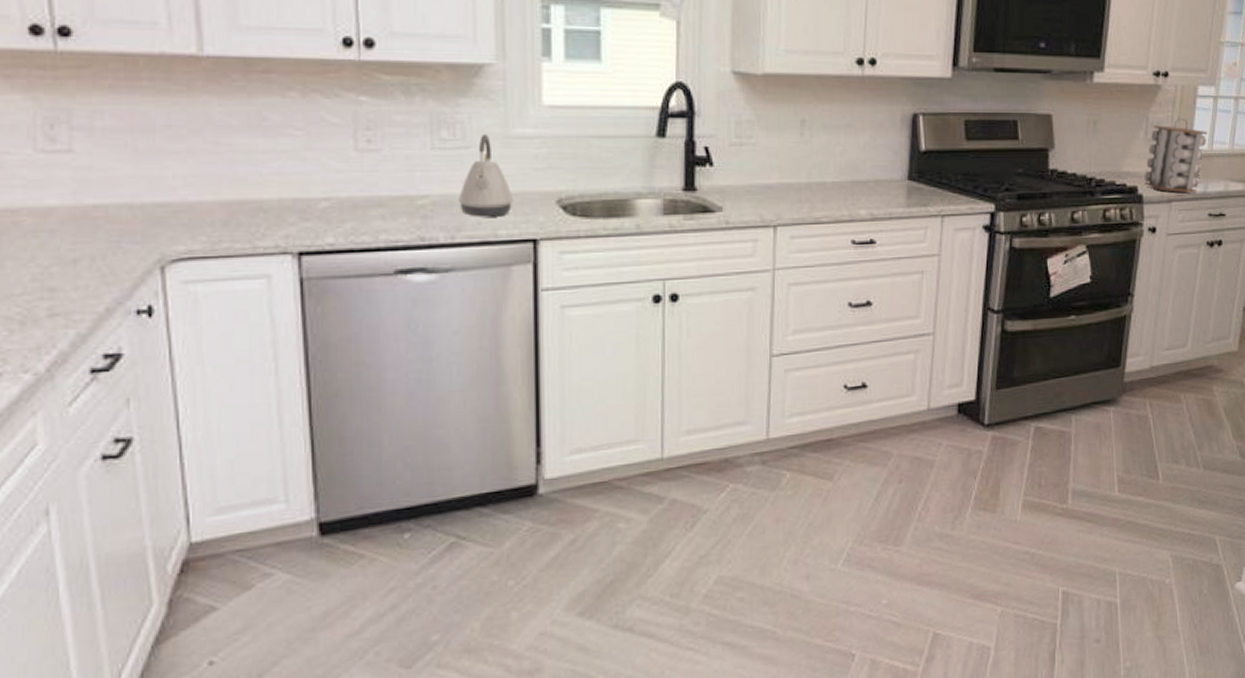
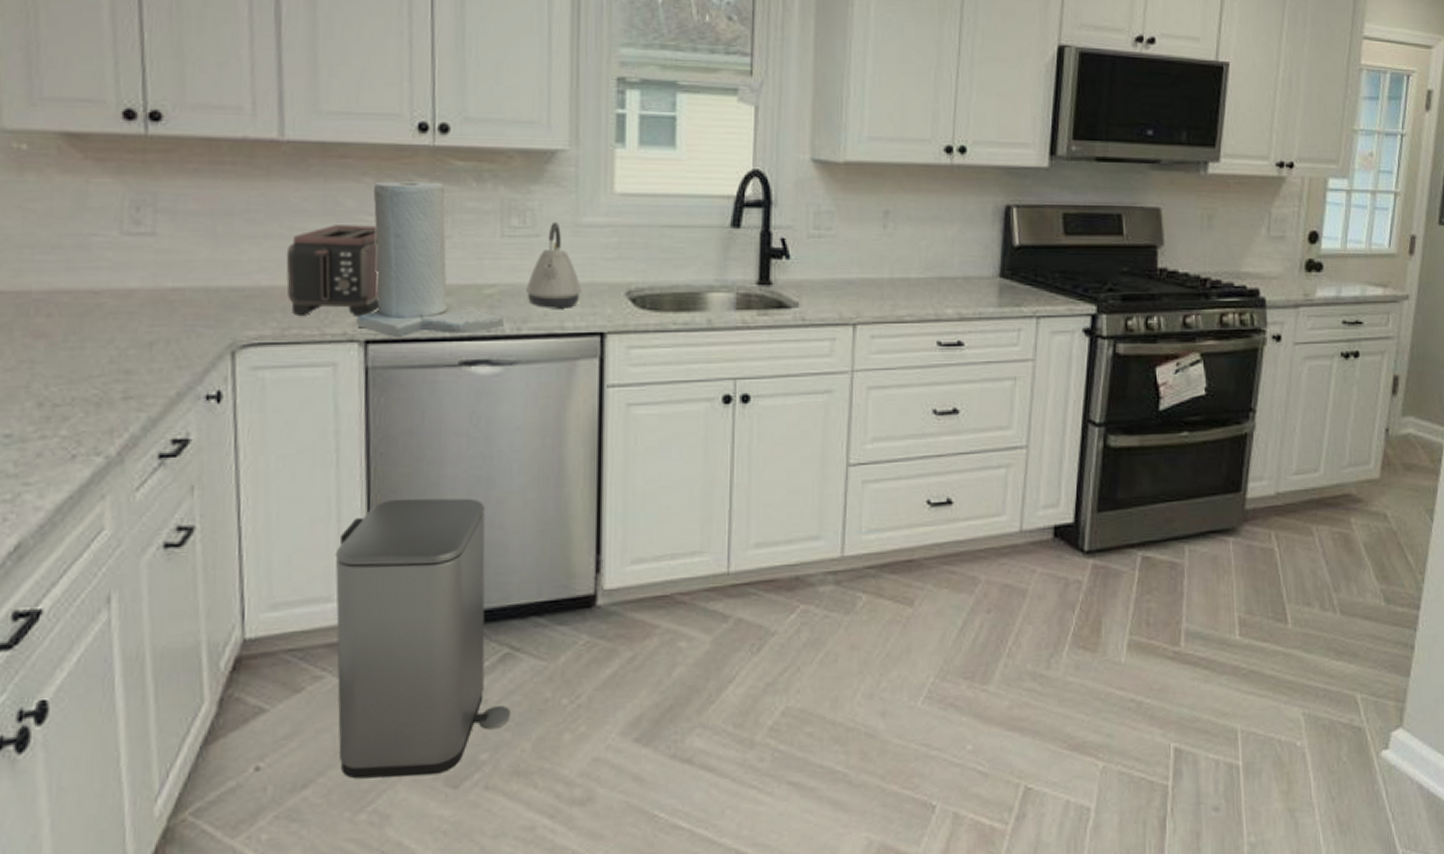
toaster: none [212,139,311,229] -> present [286,225,380,317]
pedal bin: none [278,399,460,666] -> present [335,498,511,779]
paper towel: none [287,96,437,250] -> present [355,181,504,338]
spice rack: present [1143,117,1208,194] -> none [1266,212,1340,298]

